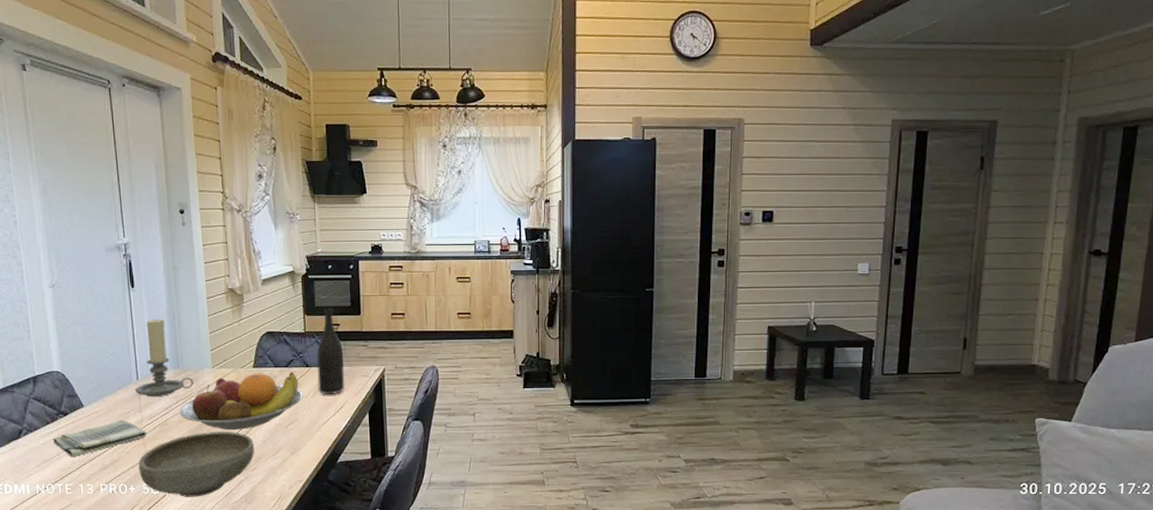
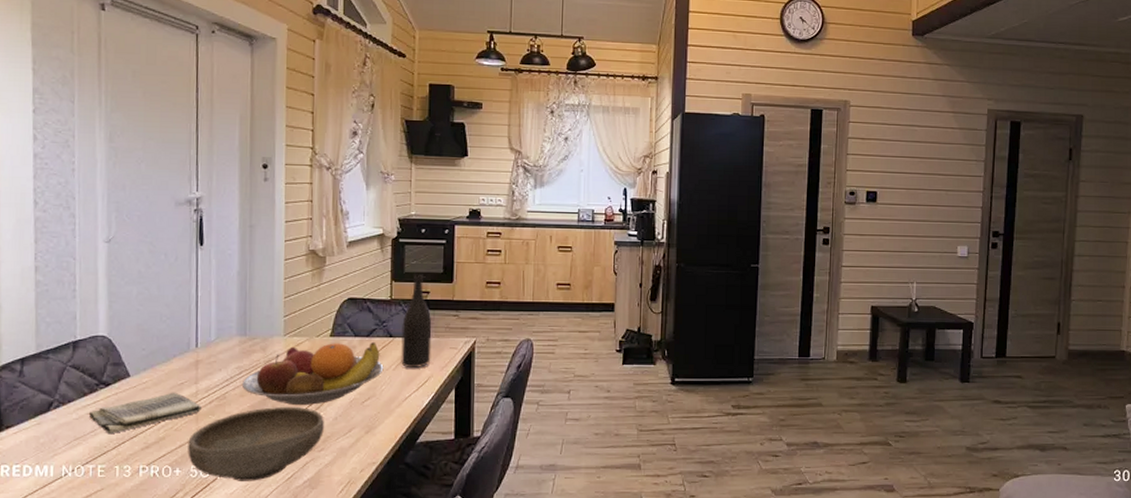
candle holder: present [135,319,194,397] -> none [192,280,261,367]

